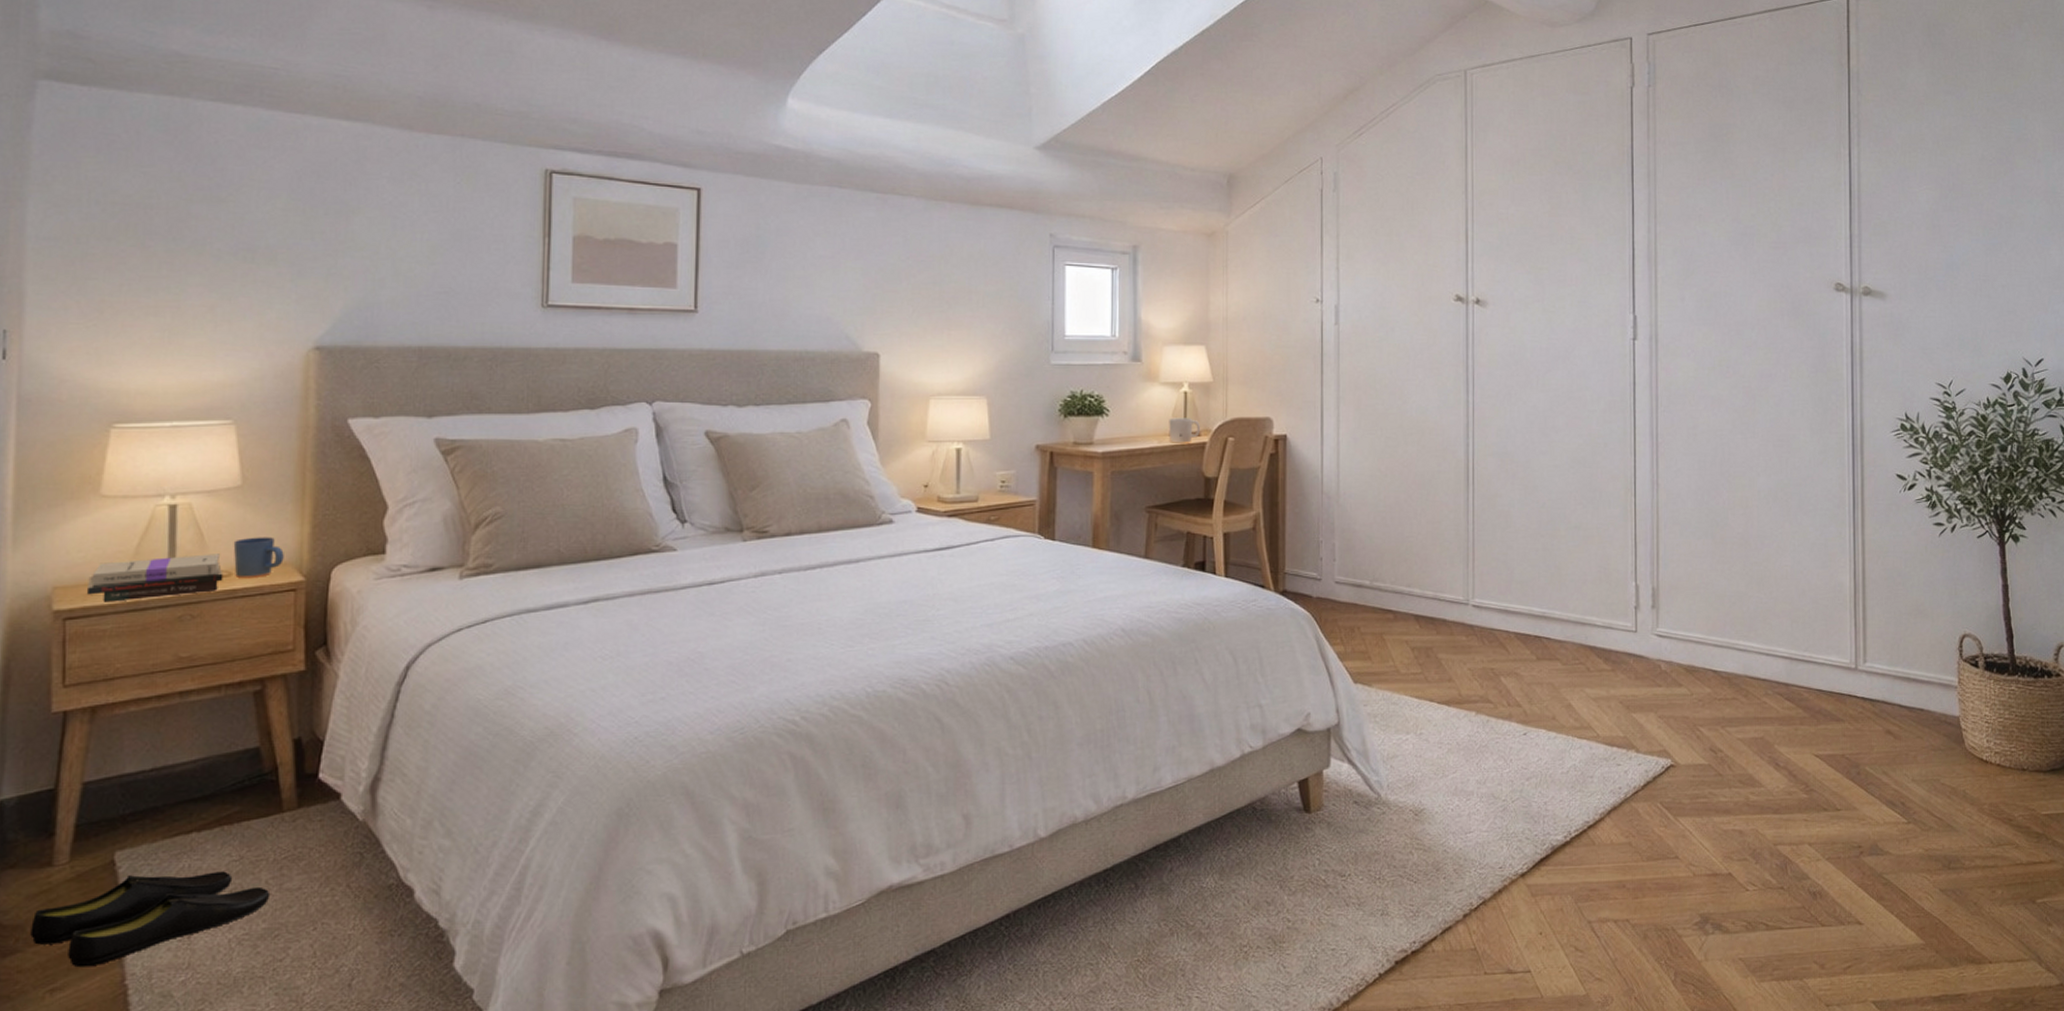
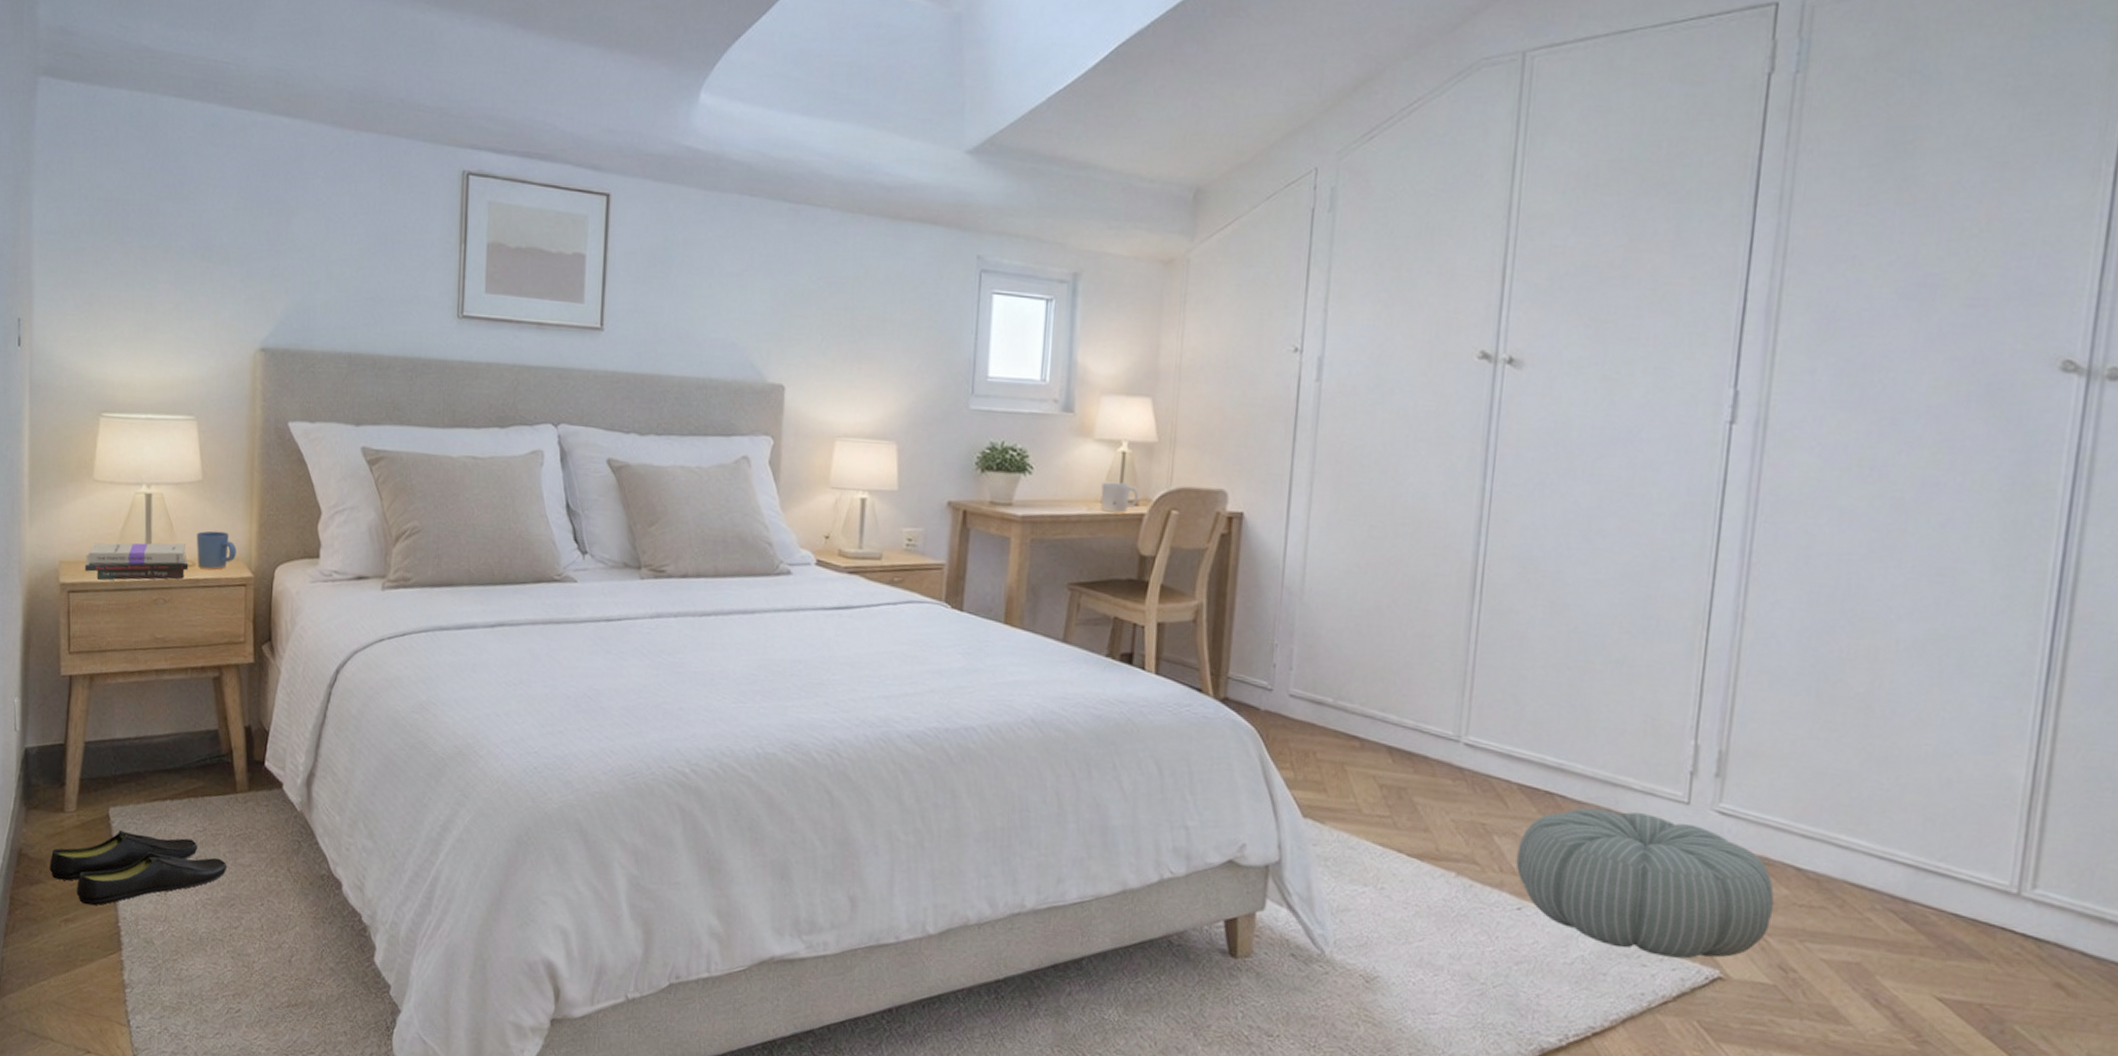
pouf: none [1519,644,1702,755] -> present [1515,808,1775,959]

